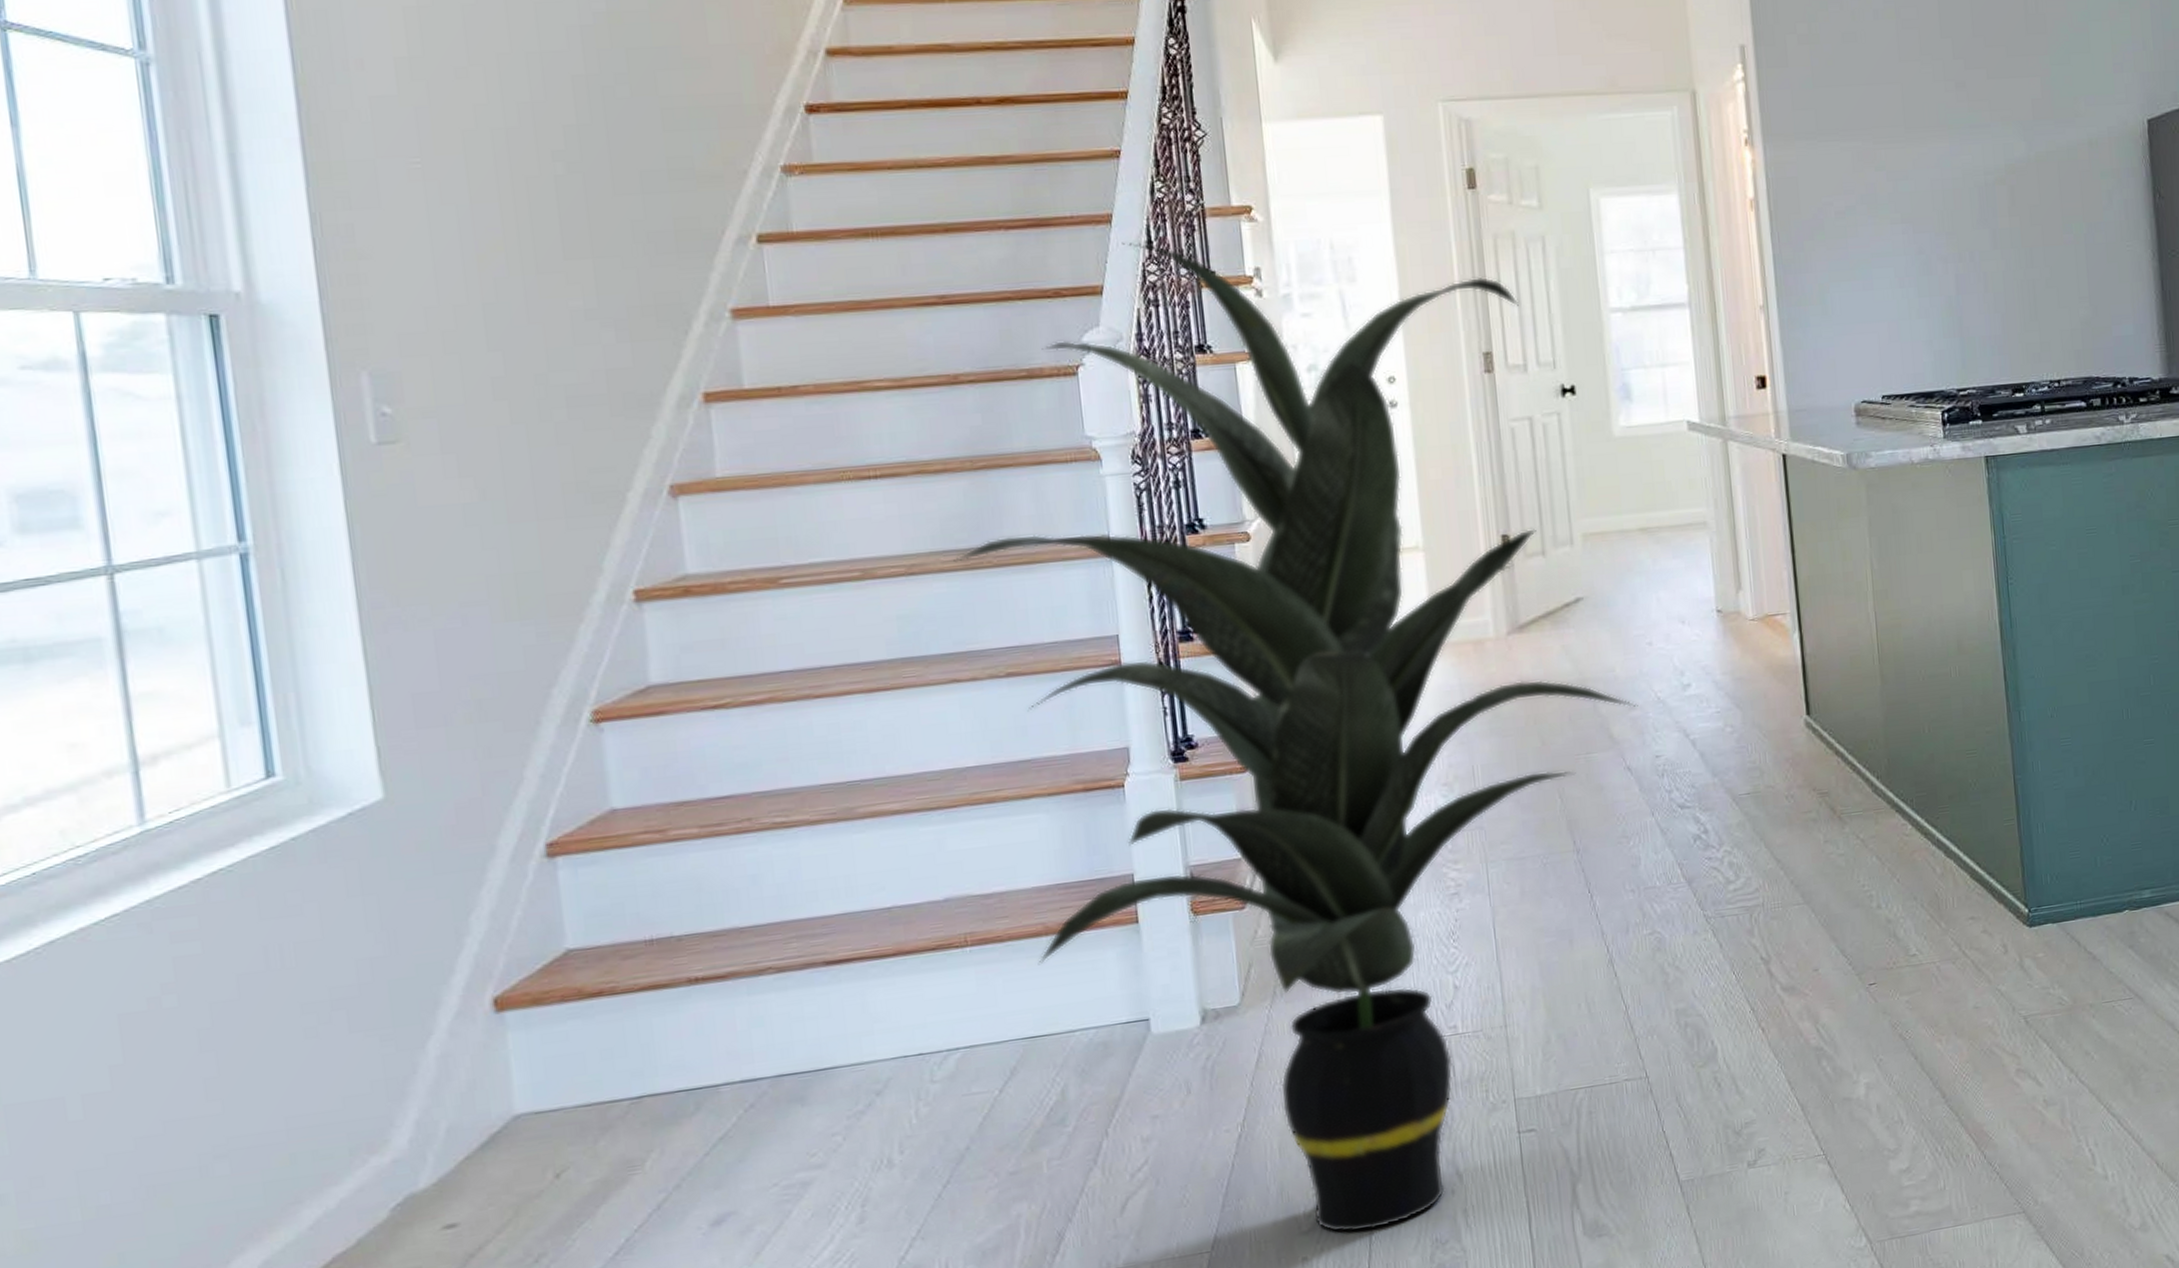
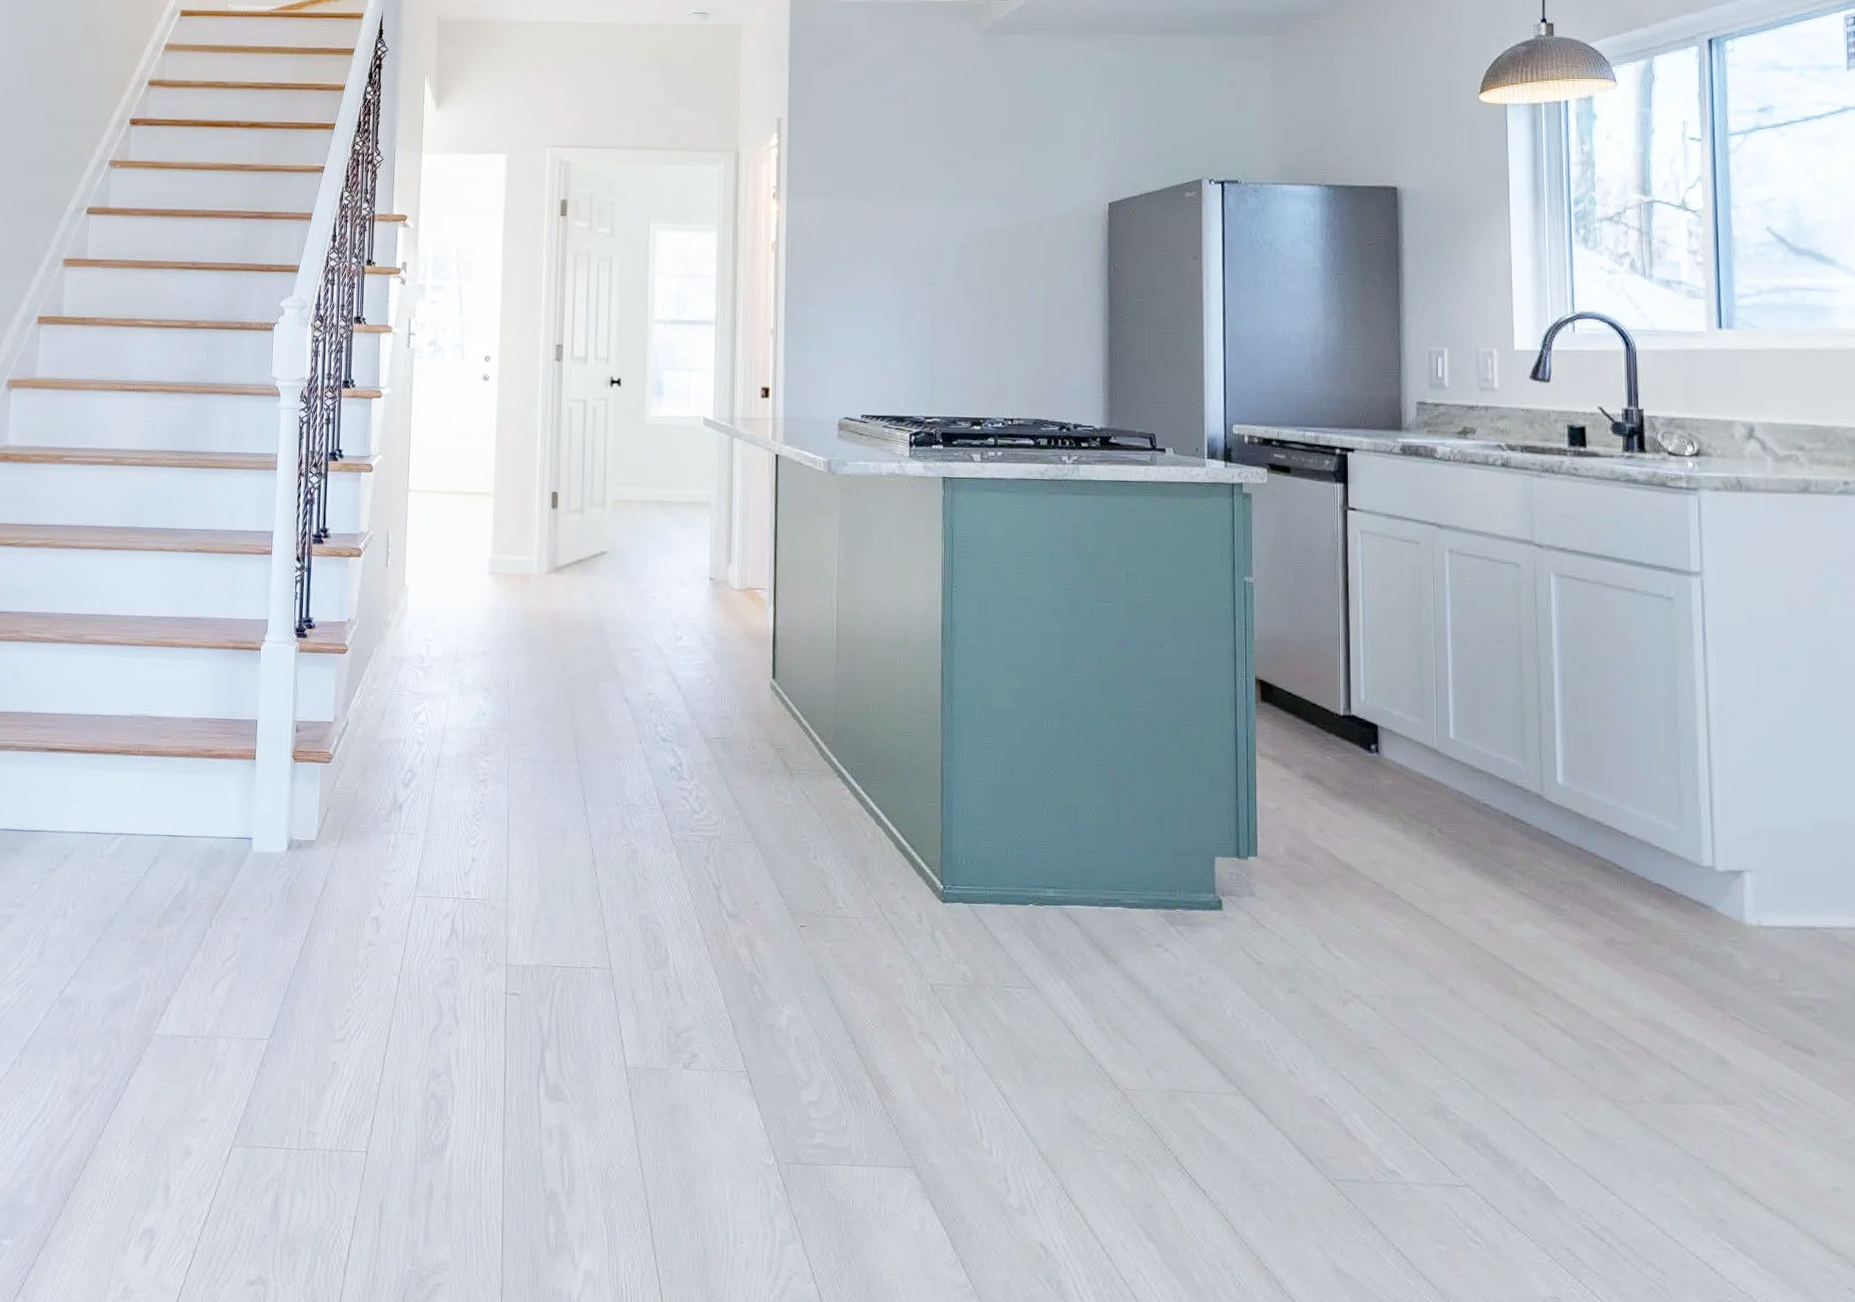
indoor plant: present [953,242,1638,1233] -> none [173,234,639,1051]

